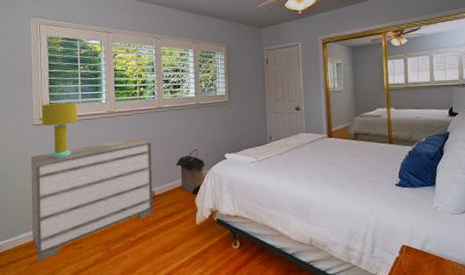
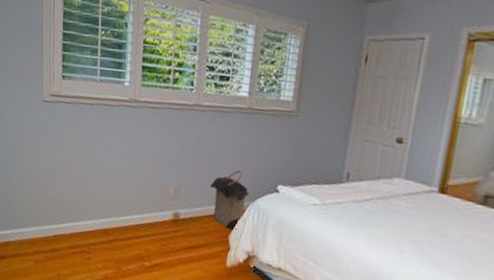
dresser: present [31,137,153,261] -> none [38,139,182,262]
table lamp: present [41,103,77,158] -> none [52,76,95,148]

